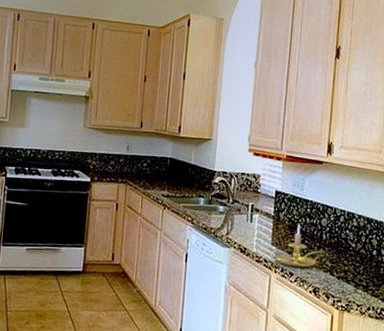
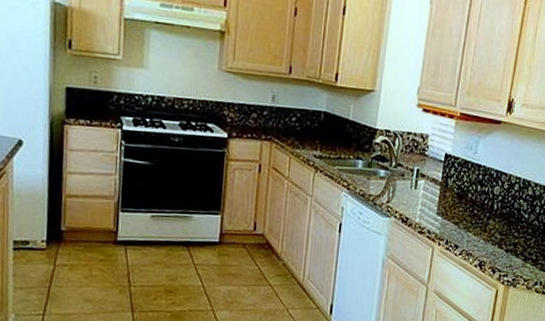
candle holder: present [276,223,322,268] -> none [441,191,491,240]

